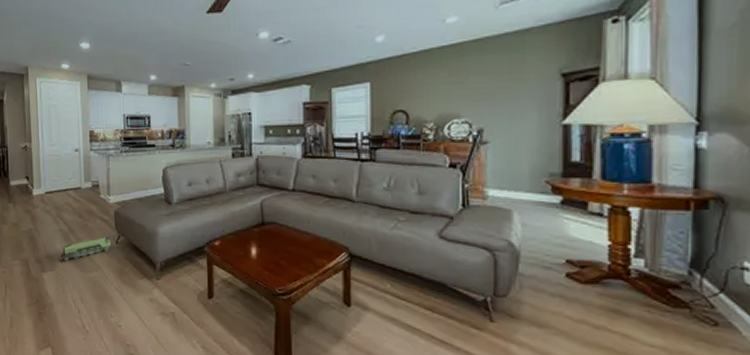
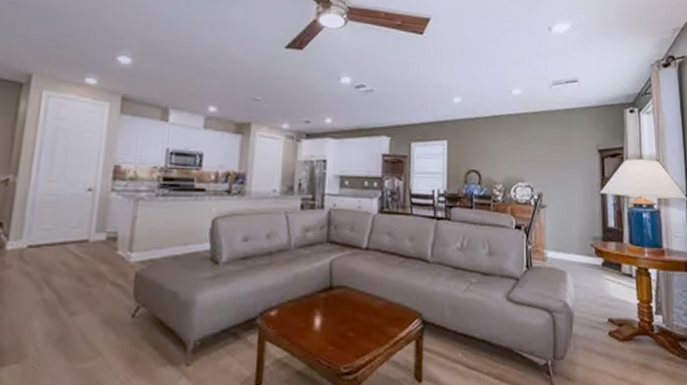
toy train: present [59,236,112,261] -> none [35,307,126,347]

